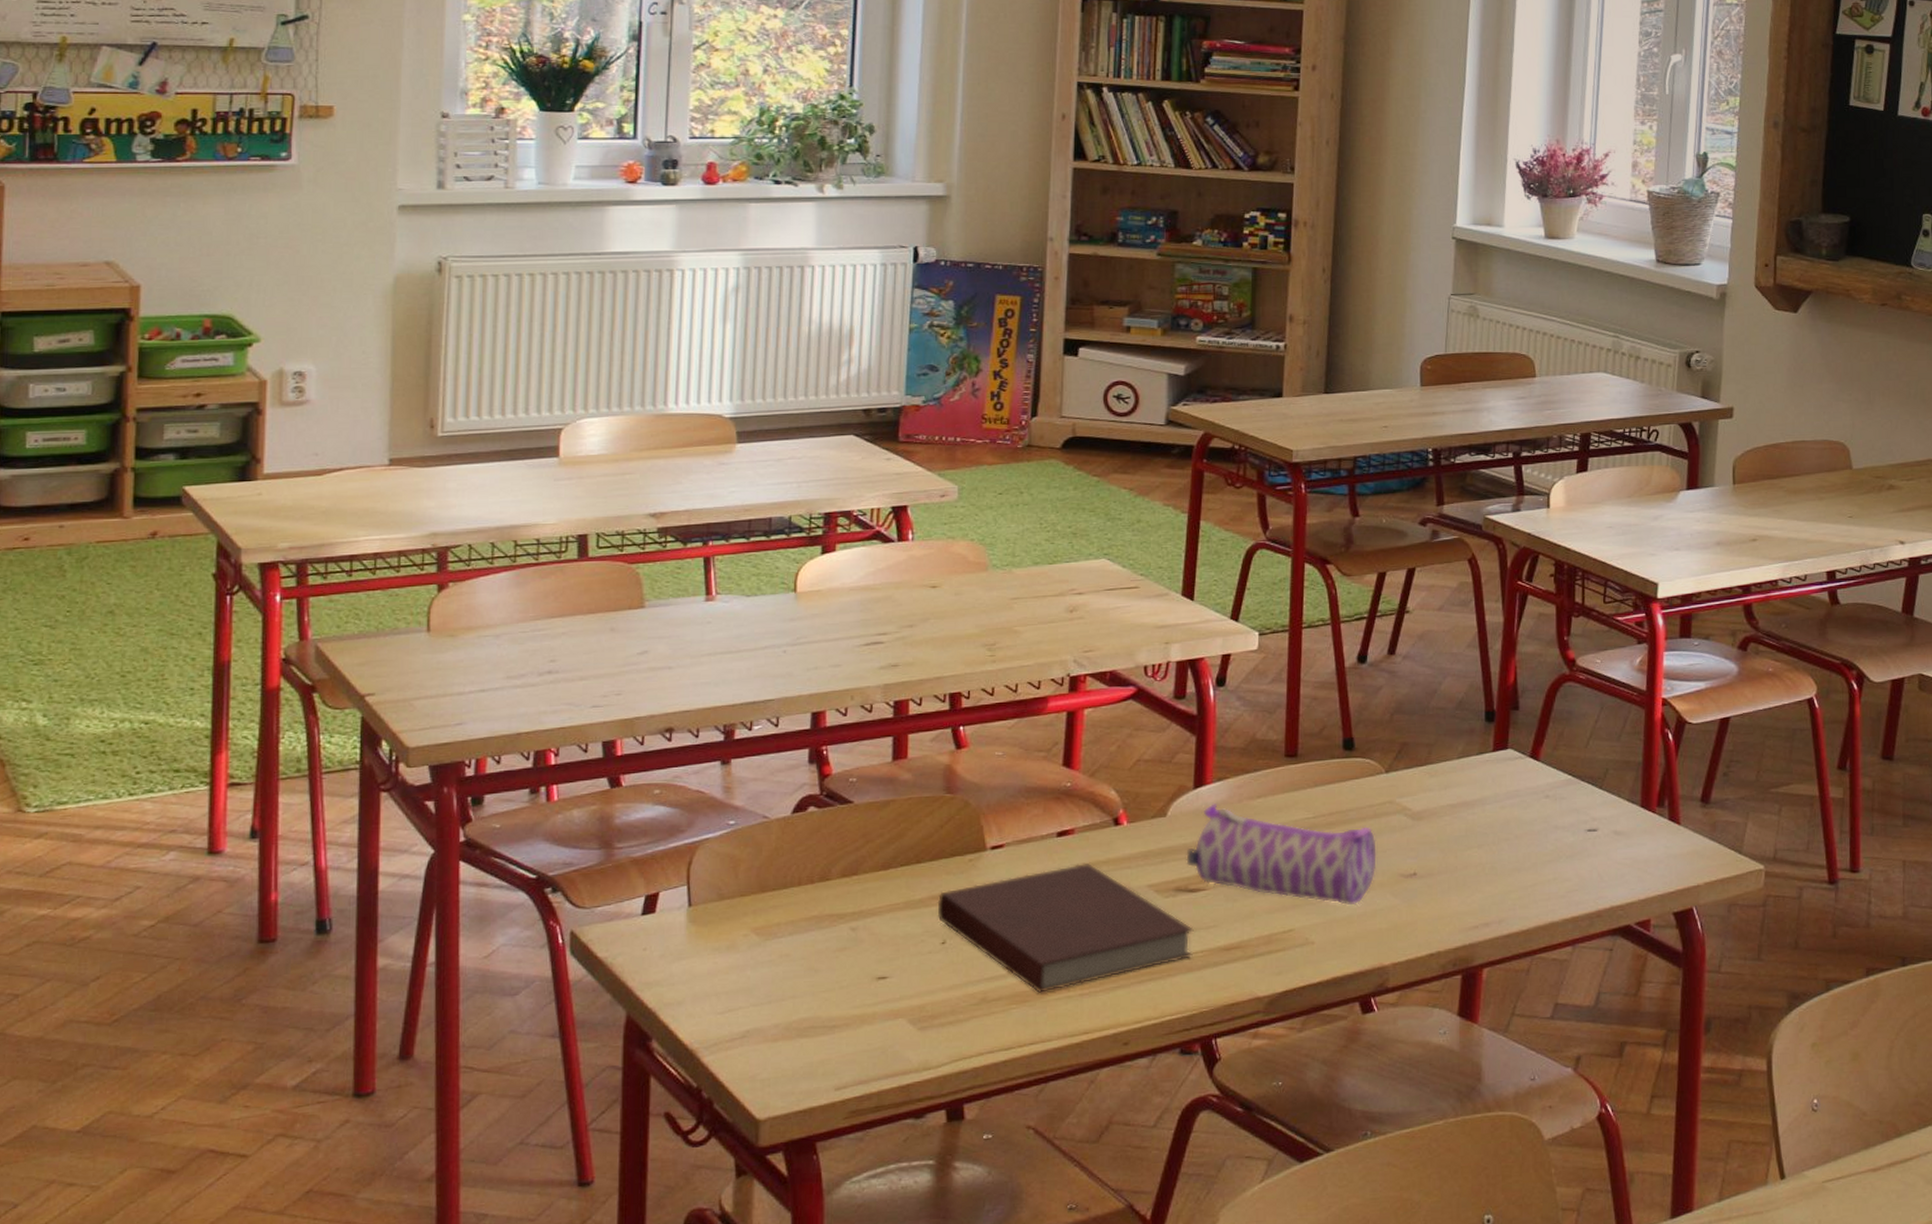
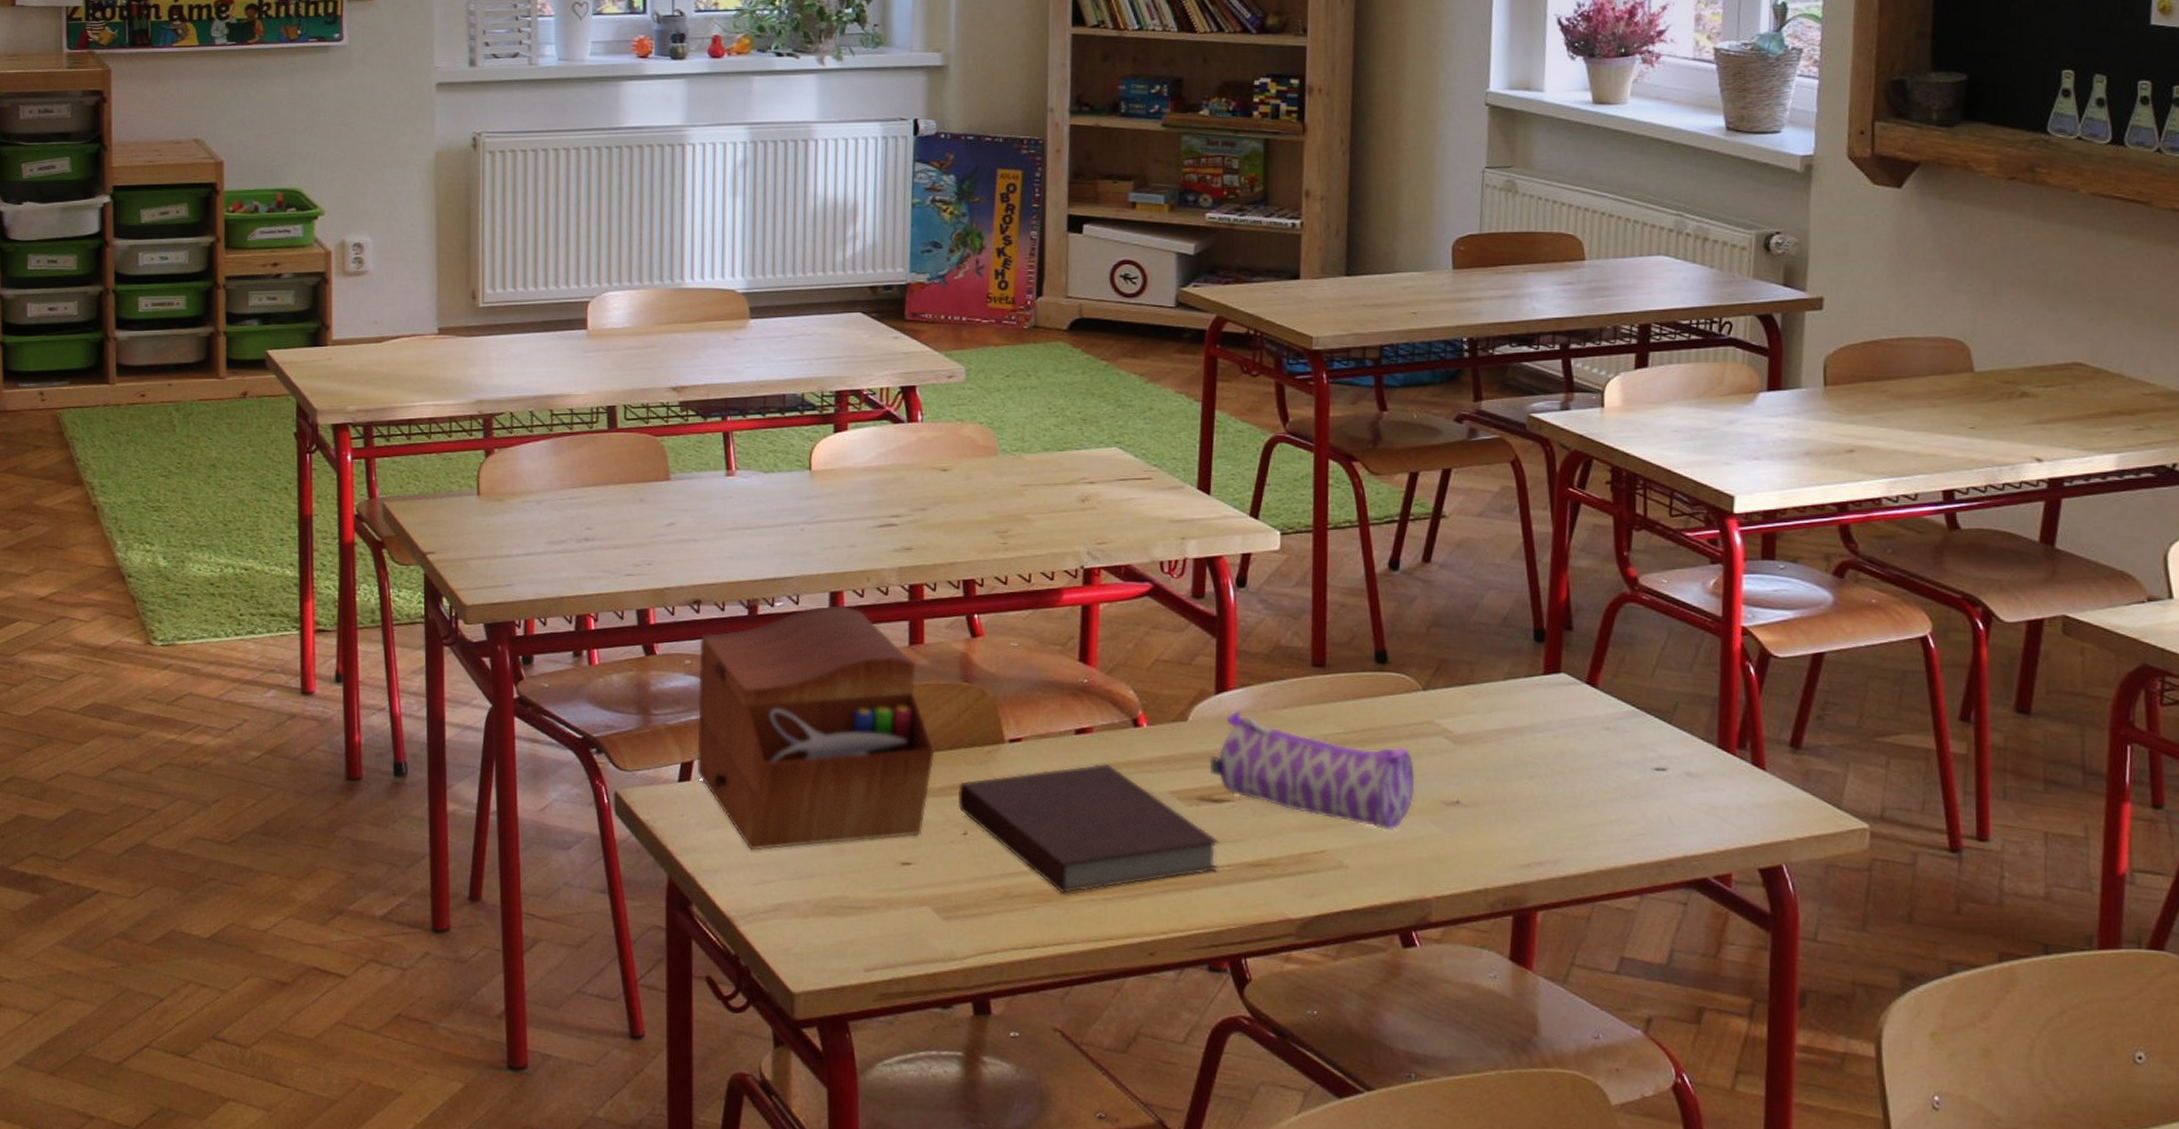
sewing box: none [662,725,915,979] -> present [696,605,935,851]

